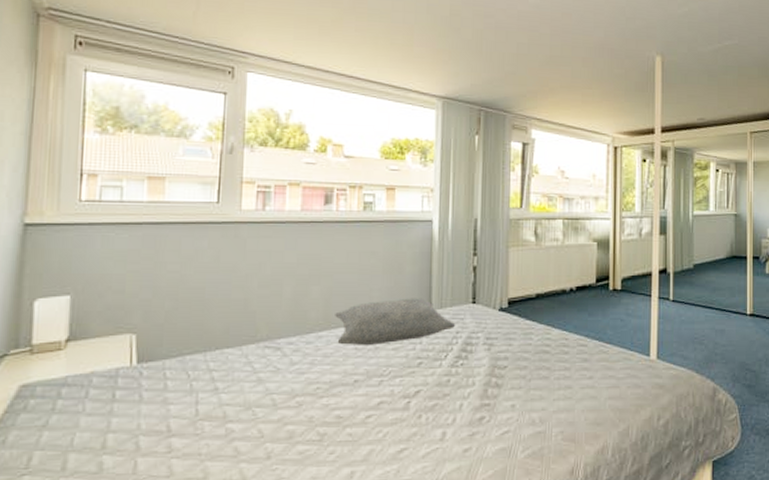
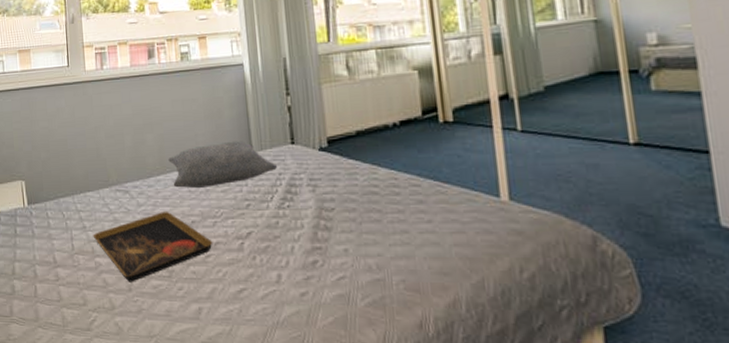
decorative tray: none [226,371,376,449] -> present [93,212,213,282]

